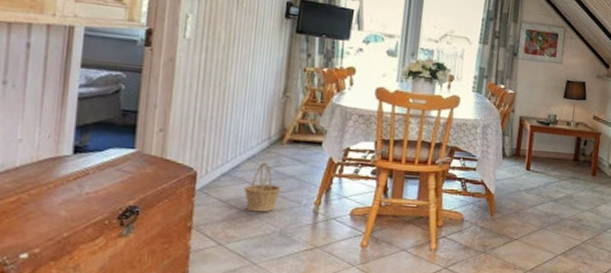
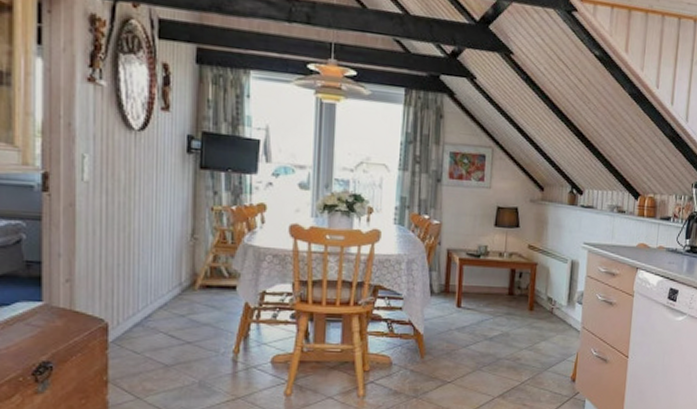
basket: present [244,162,282,213] -> none [158,310,198,363]

